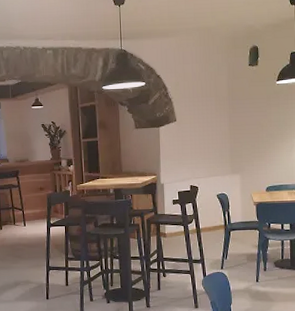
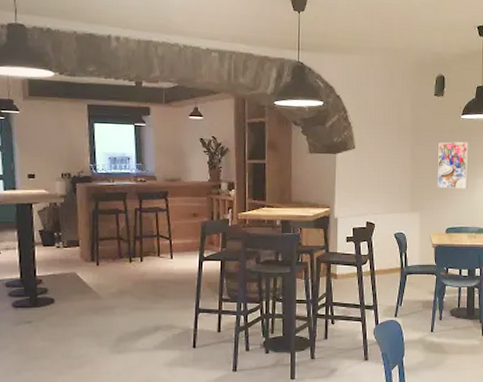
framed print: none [255,105,287,150] -> present [438,141,469,189]

